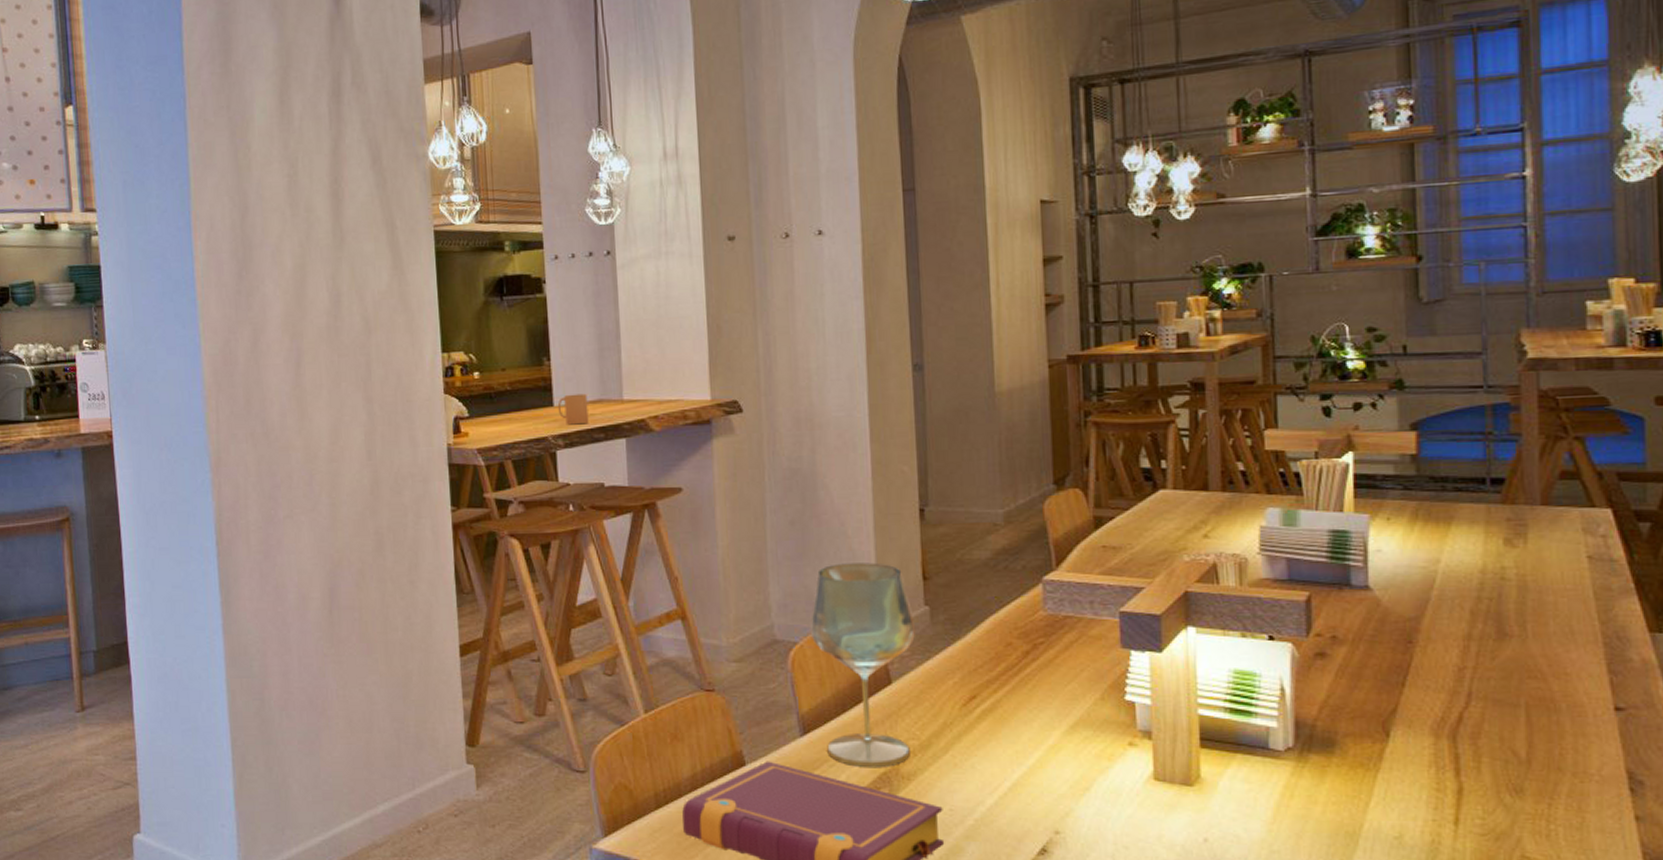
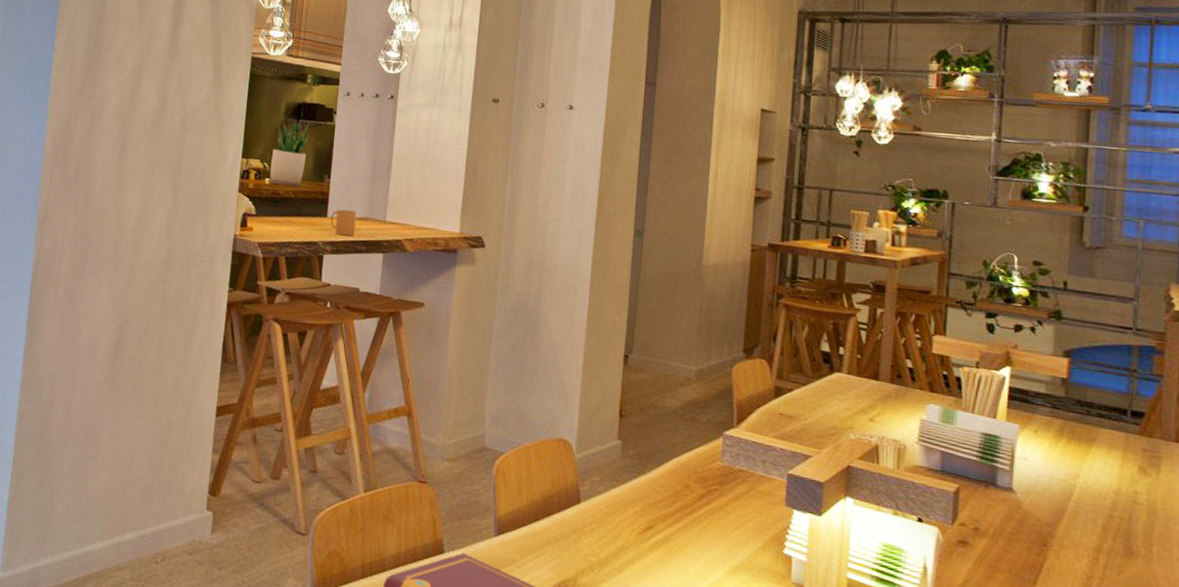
planter: none [476,296,519,378] -> present [269,119,310,187]
wine glass: present [809,562,916,768] -> none [515,390,608,577]

